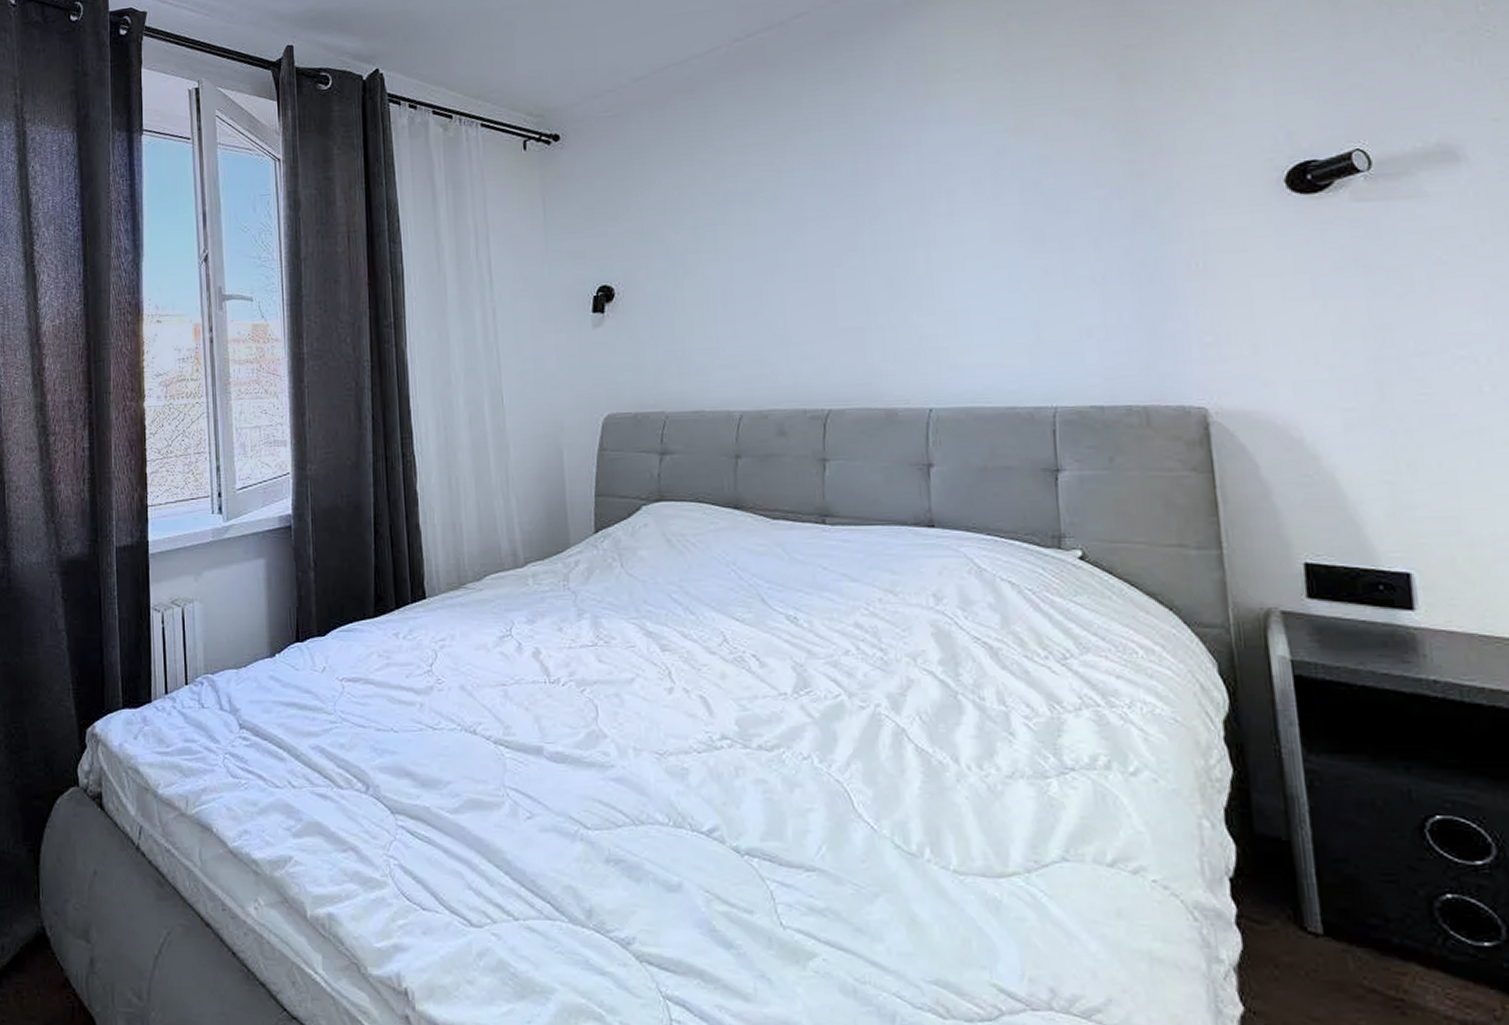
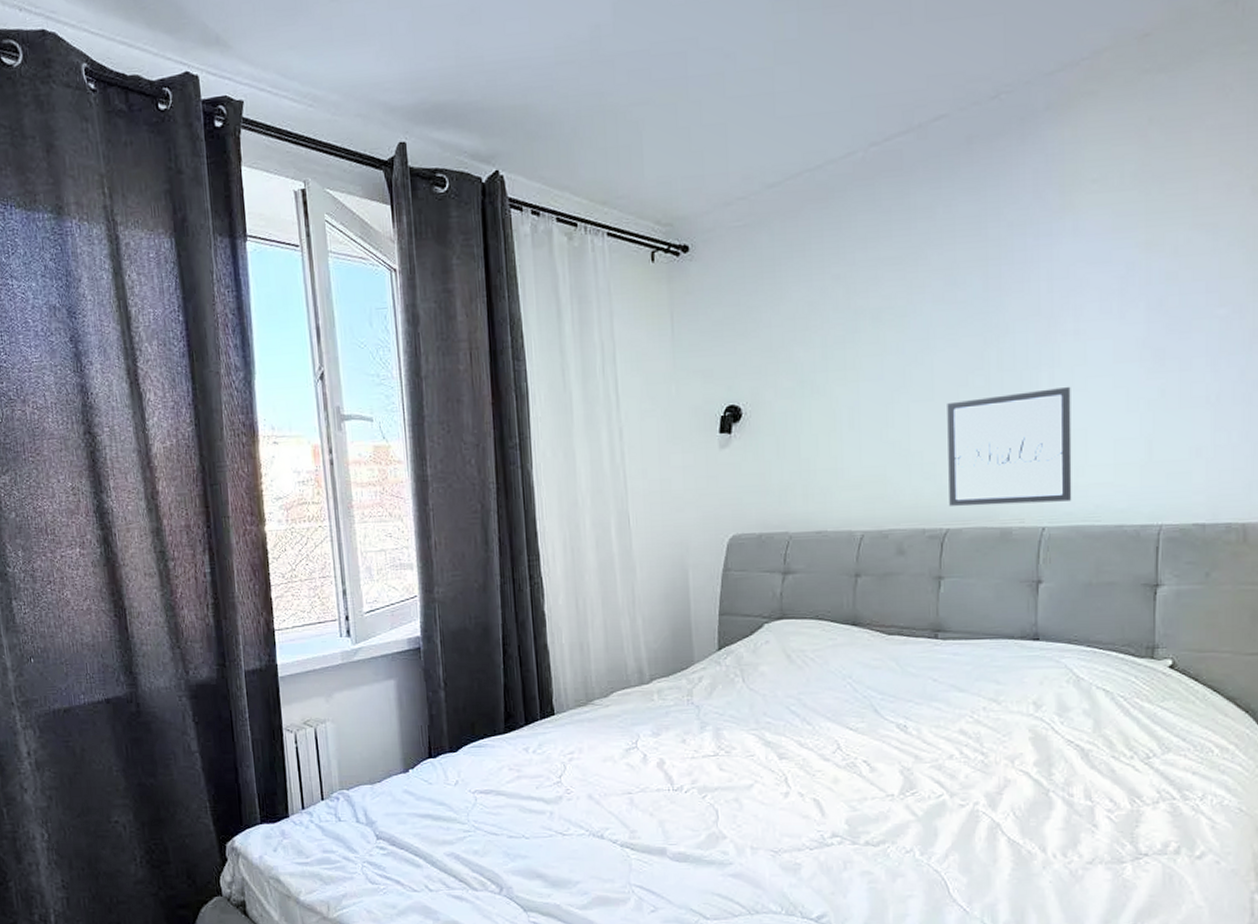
wall art: none [822,266,959,386] -> present [947,386,1072,506]

